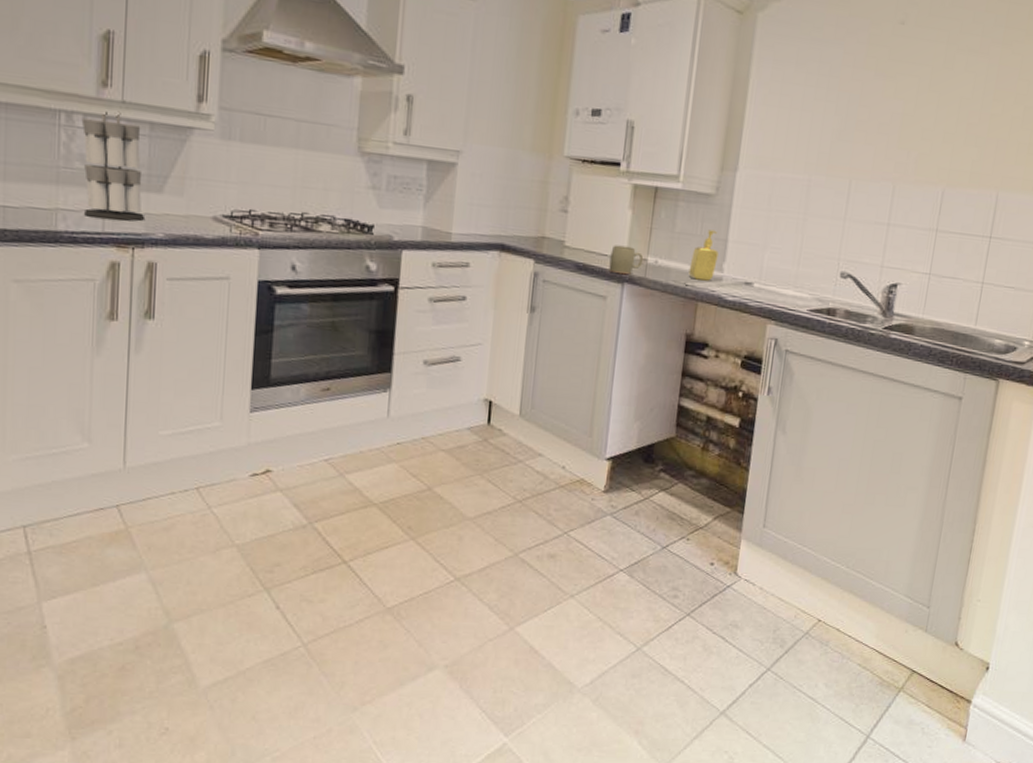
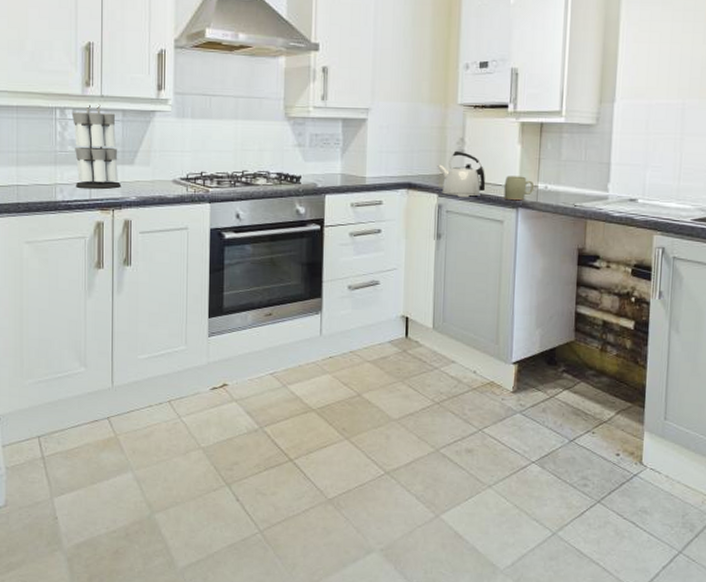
kettle: none [535,210,590,267] -> present [437,150,486,198]
soap dispenser: present [688,229,719,281] -> none [576,155,603,201]

